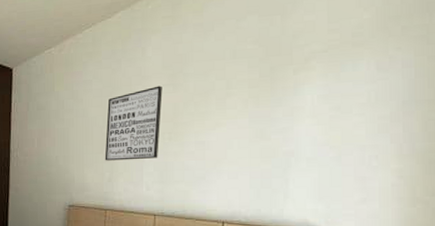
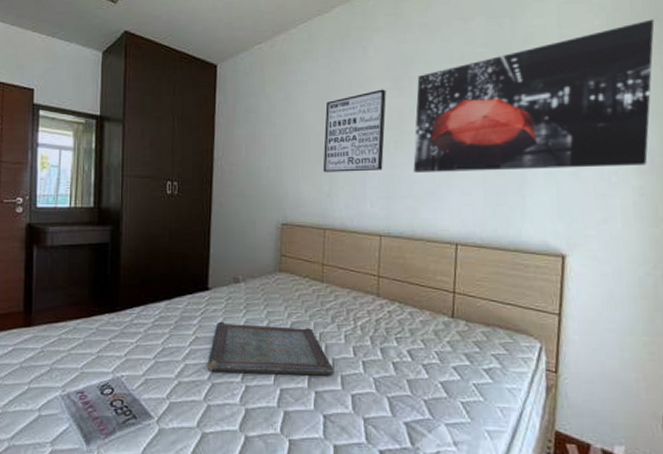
wall art: none [185,10,425,160] -> present [413,19,655,172]

